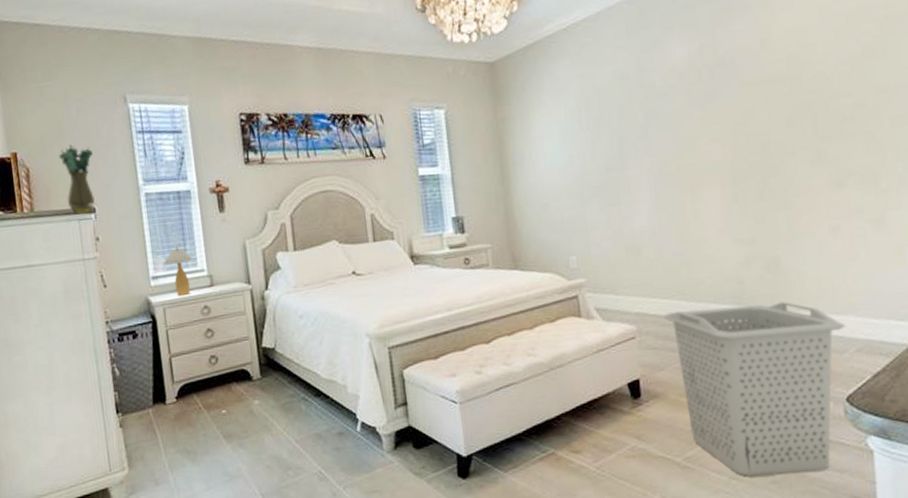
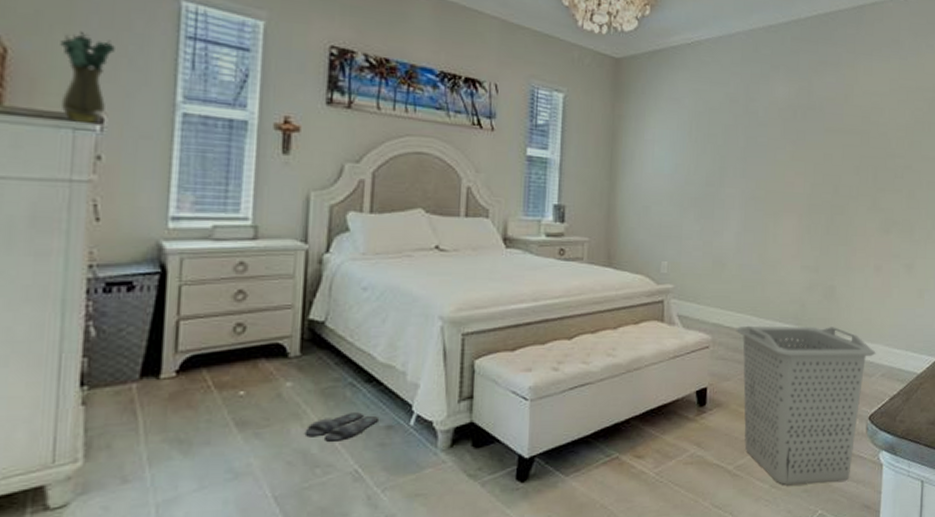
table lamp: present [164,246,194,297] -> none [194,185,236,247]
slippers: none [275,422,331,448] -> present [304,412,378,442]

